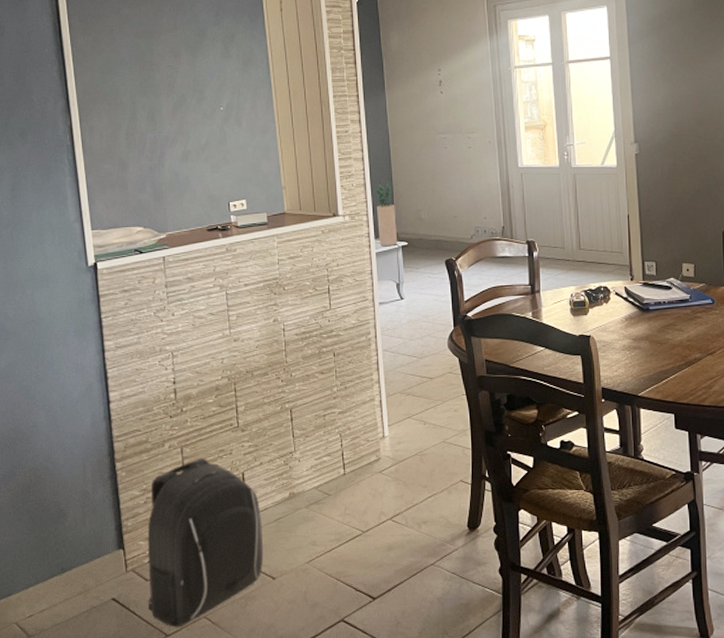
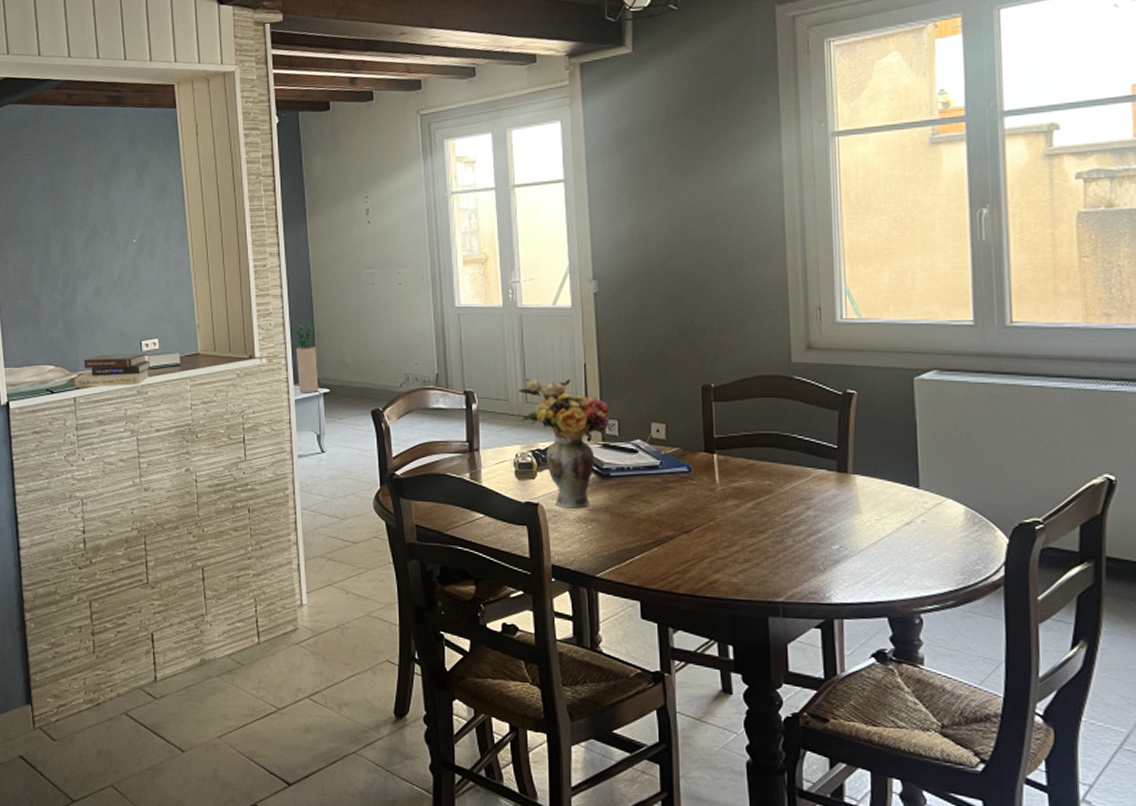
backpack: present [147,457,264,628] -> none [54,614,173,794]
books: none [164,213,238,248] -> present [75,353,150,388]
flower arrangement: none [573,227,649,339] -> present [518,378,610,509]

